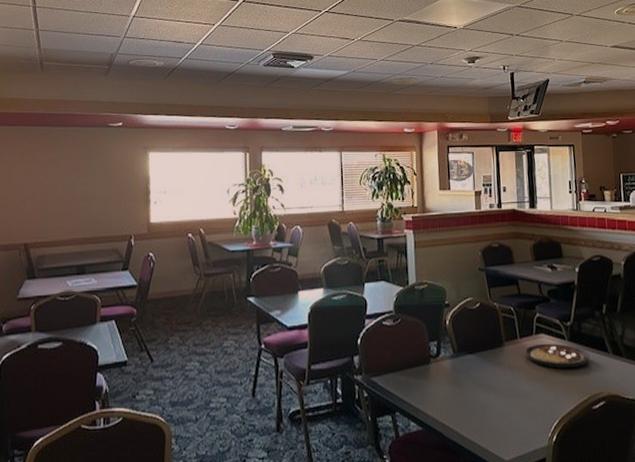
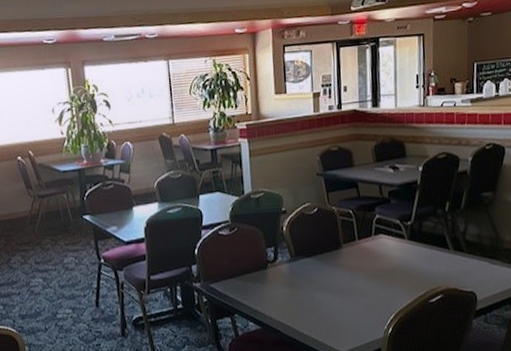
plate: present [525,343,590,369] -> none [363,243,430,267]

